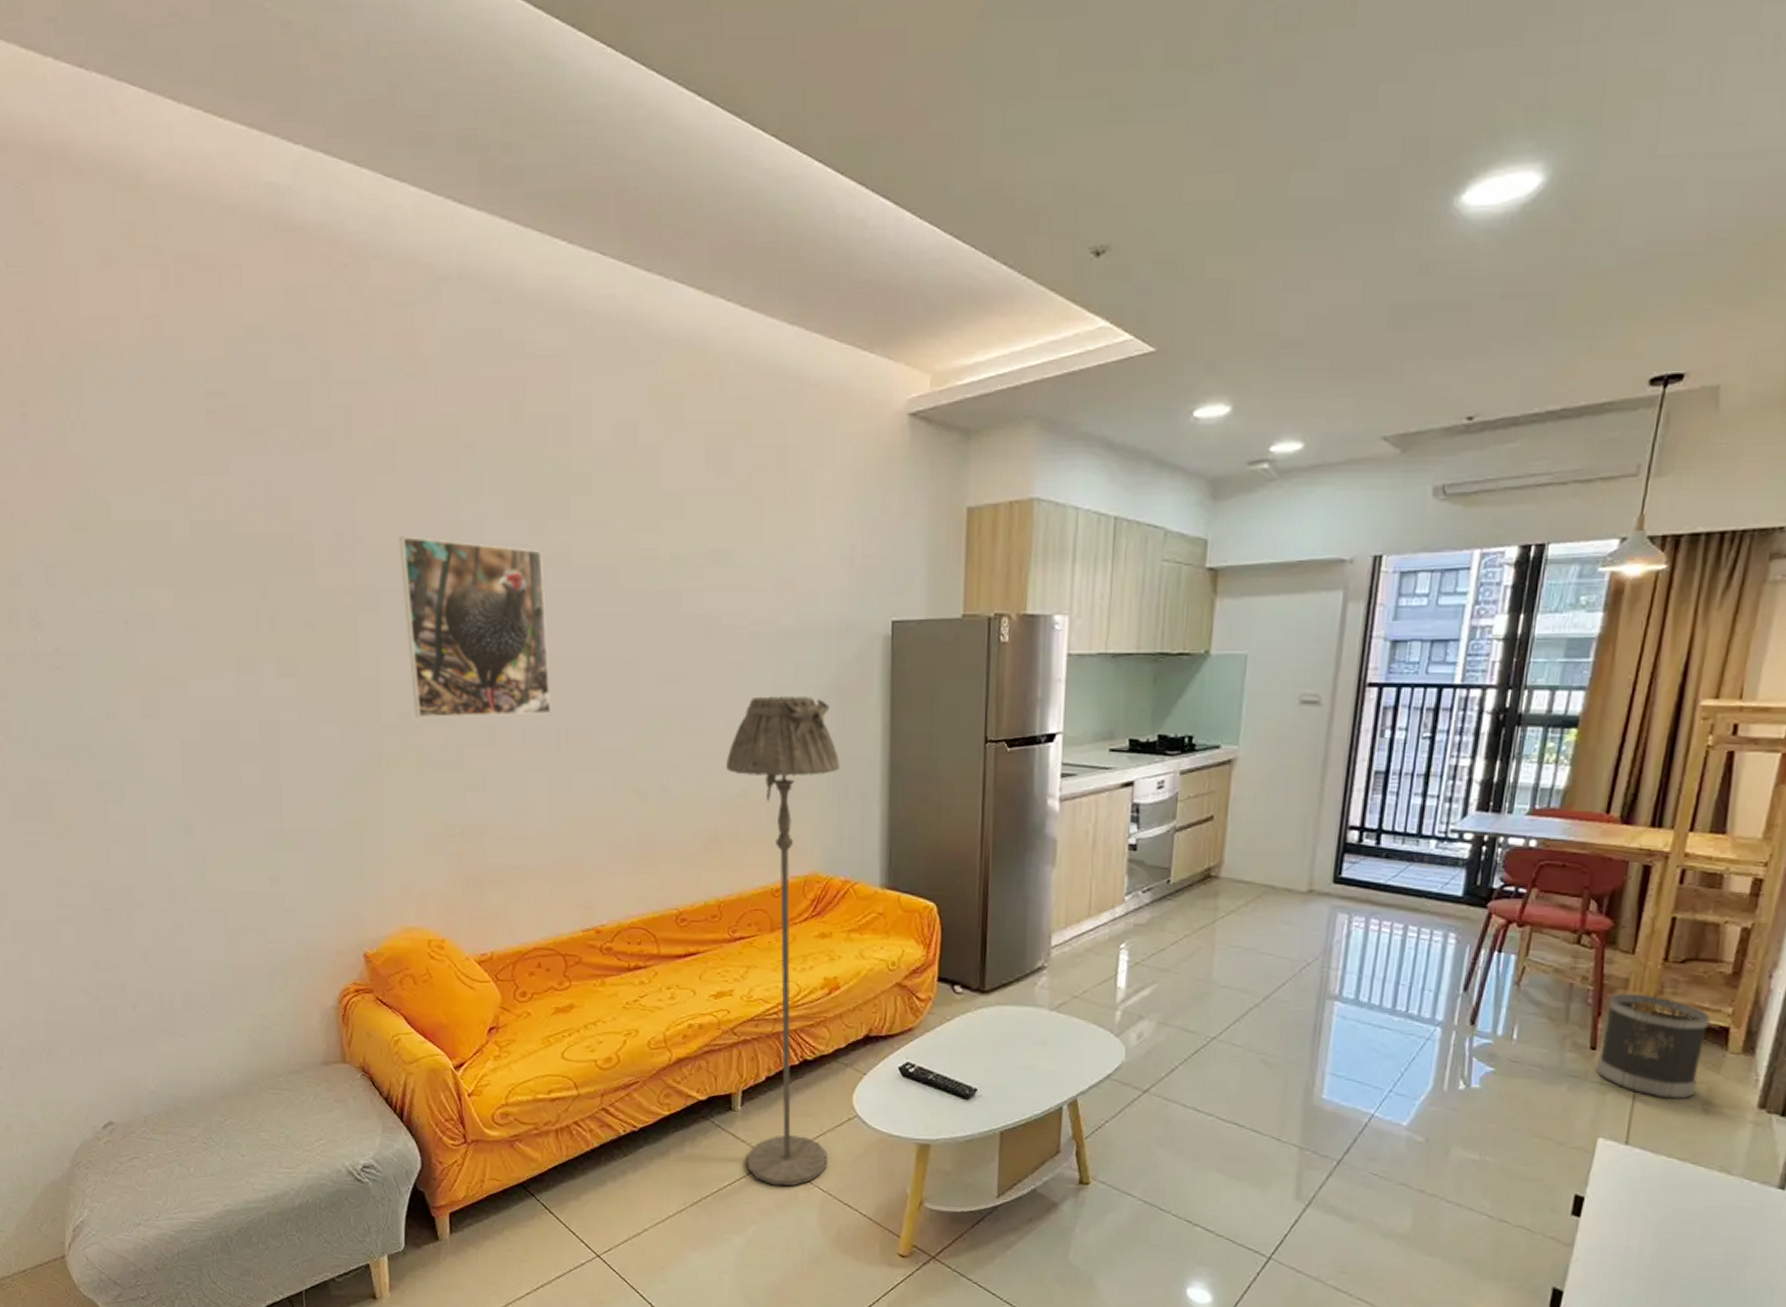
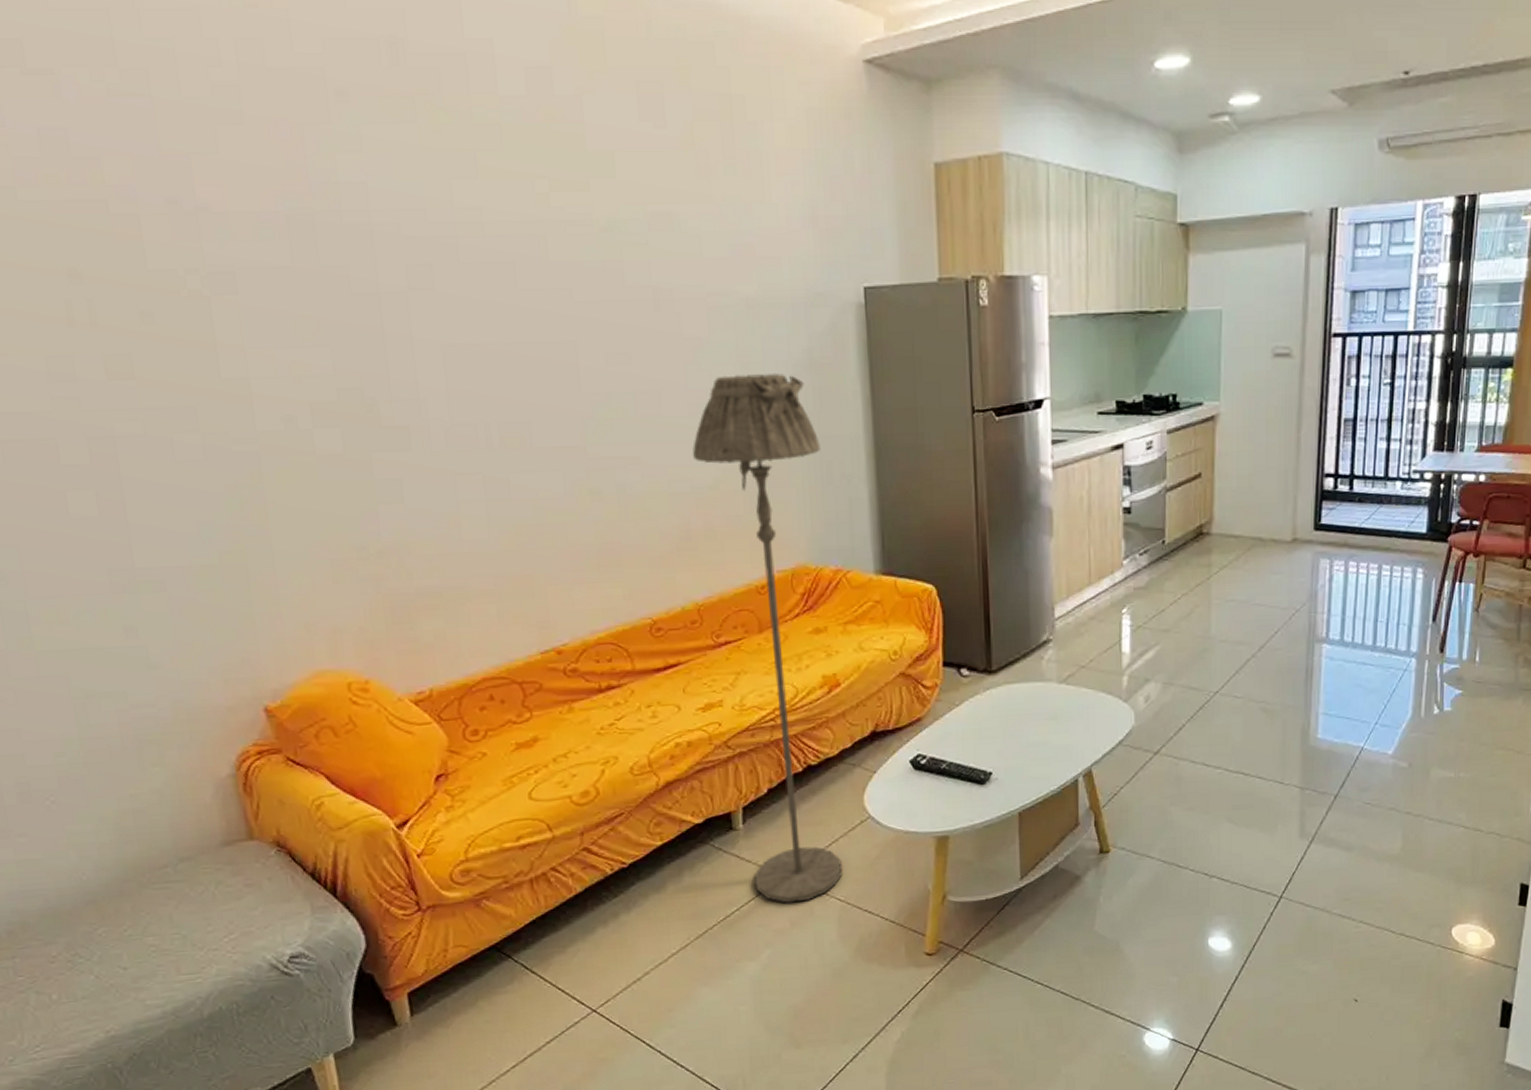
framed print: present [399,536,552,719] -> none [257,202,478,422]

